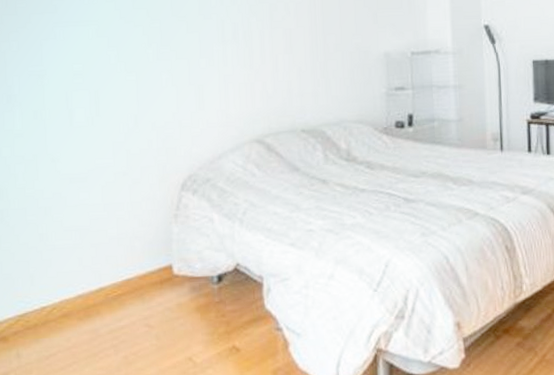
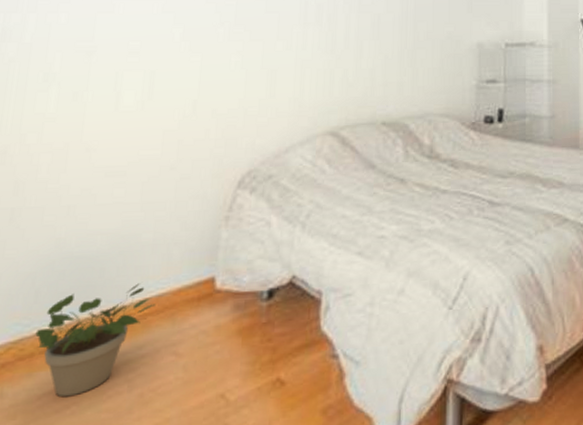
potted plant: none [36,270,127,358] -> present [35,283,156,398]

